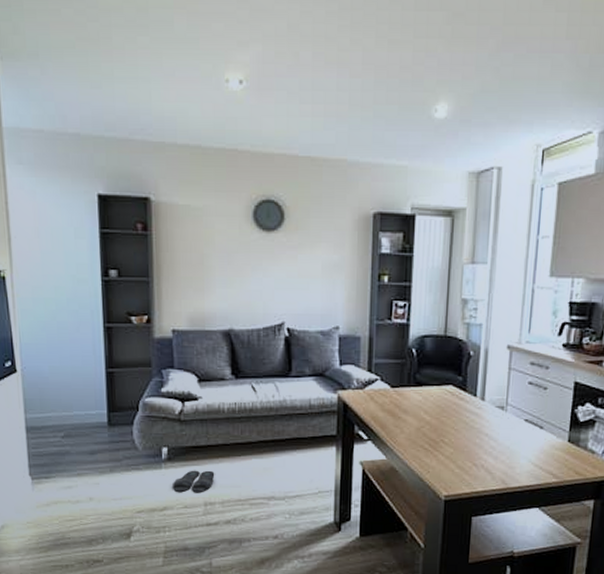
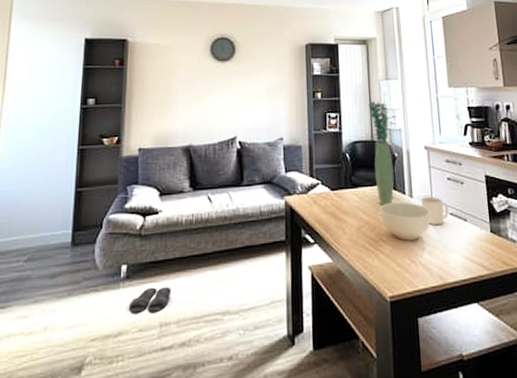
vase: none [443,285,469,407] -> present [368,98,394,206]
bowl: none [445,404,502,444] -> present [380,202,431,241]
mug: none [494,401,524,431] -> present [421,197,449,226]

